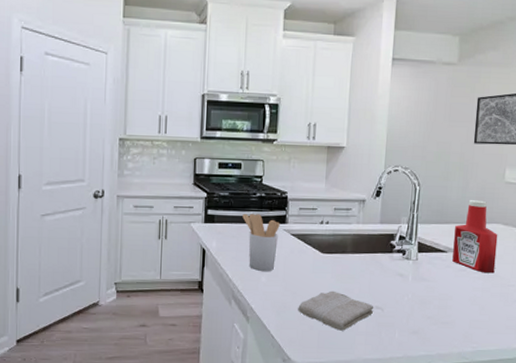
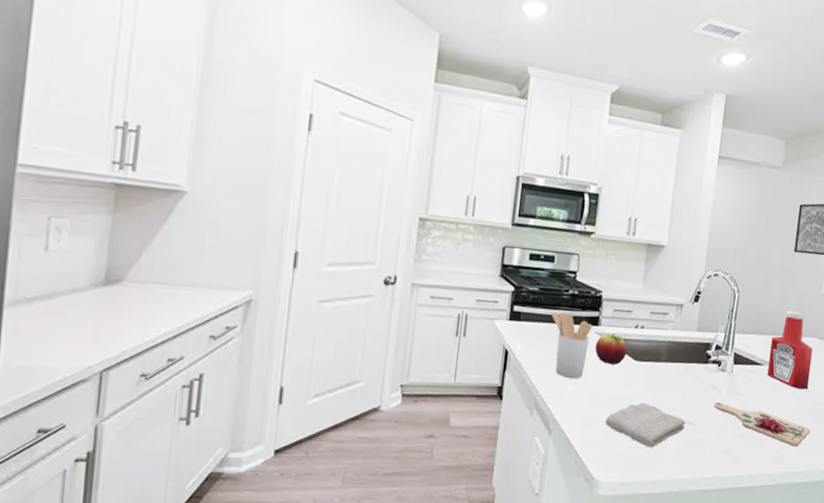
fruit: none [284,230,314,258] -> present [594,333,627,365]
cutting board: none [400,288,499,327] -> present [713,402,811,447]

